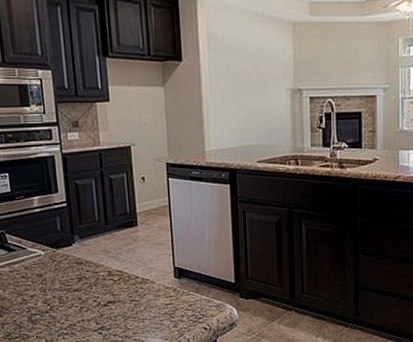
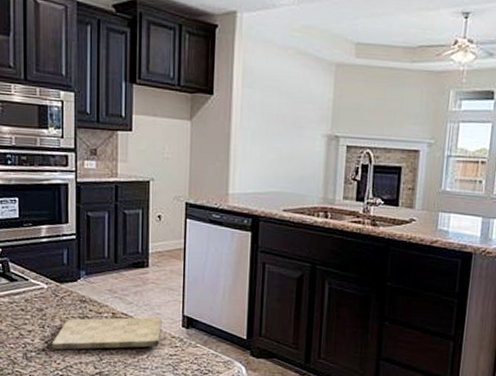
cutting board: none [54,272,156,312] -> present [51,317,162,351]

